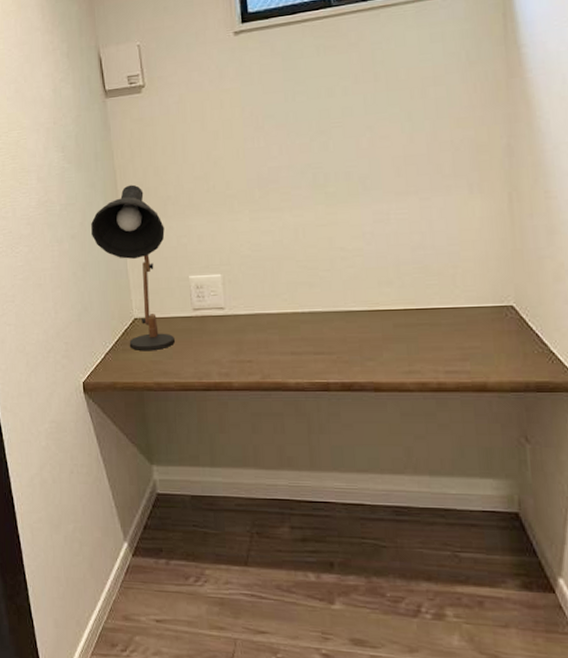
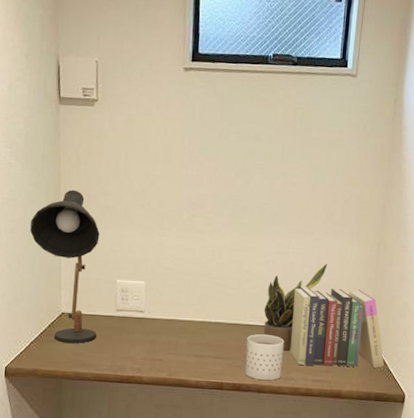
mug: none [352,321,402,377] -> present [245,334,285,381]
potted plant: none [368,226,443,339] -> present [263,263,327,351]
books: none [404,253,544,354] -> present [290,286,385,368]

